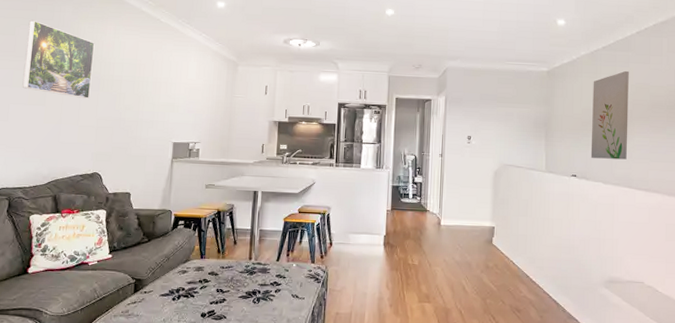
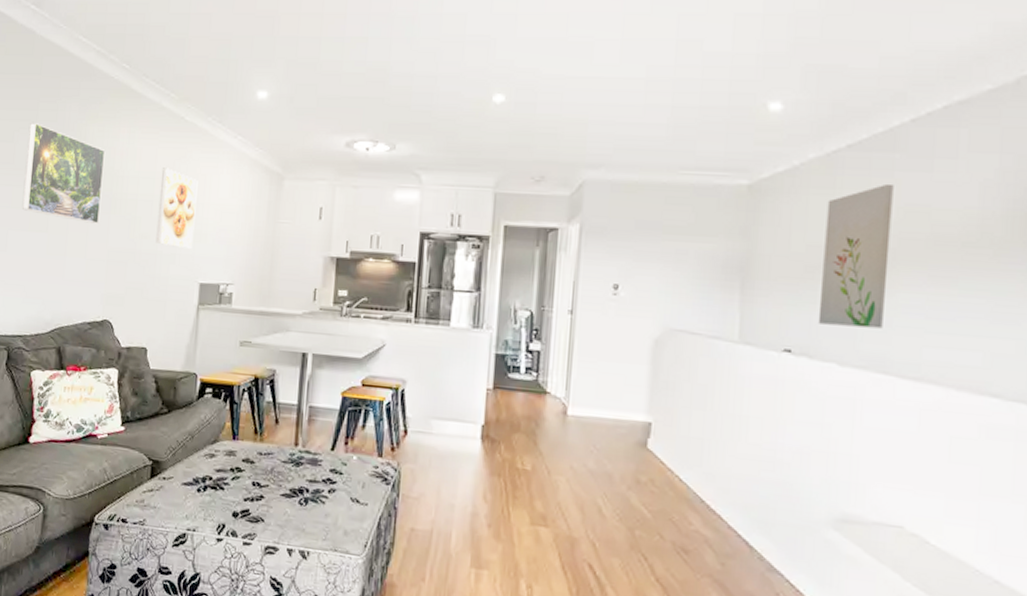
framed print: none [137,56,171,118] -> present [155,167,198,250]

